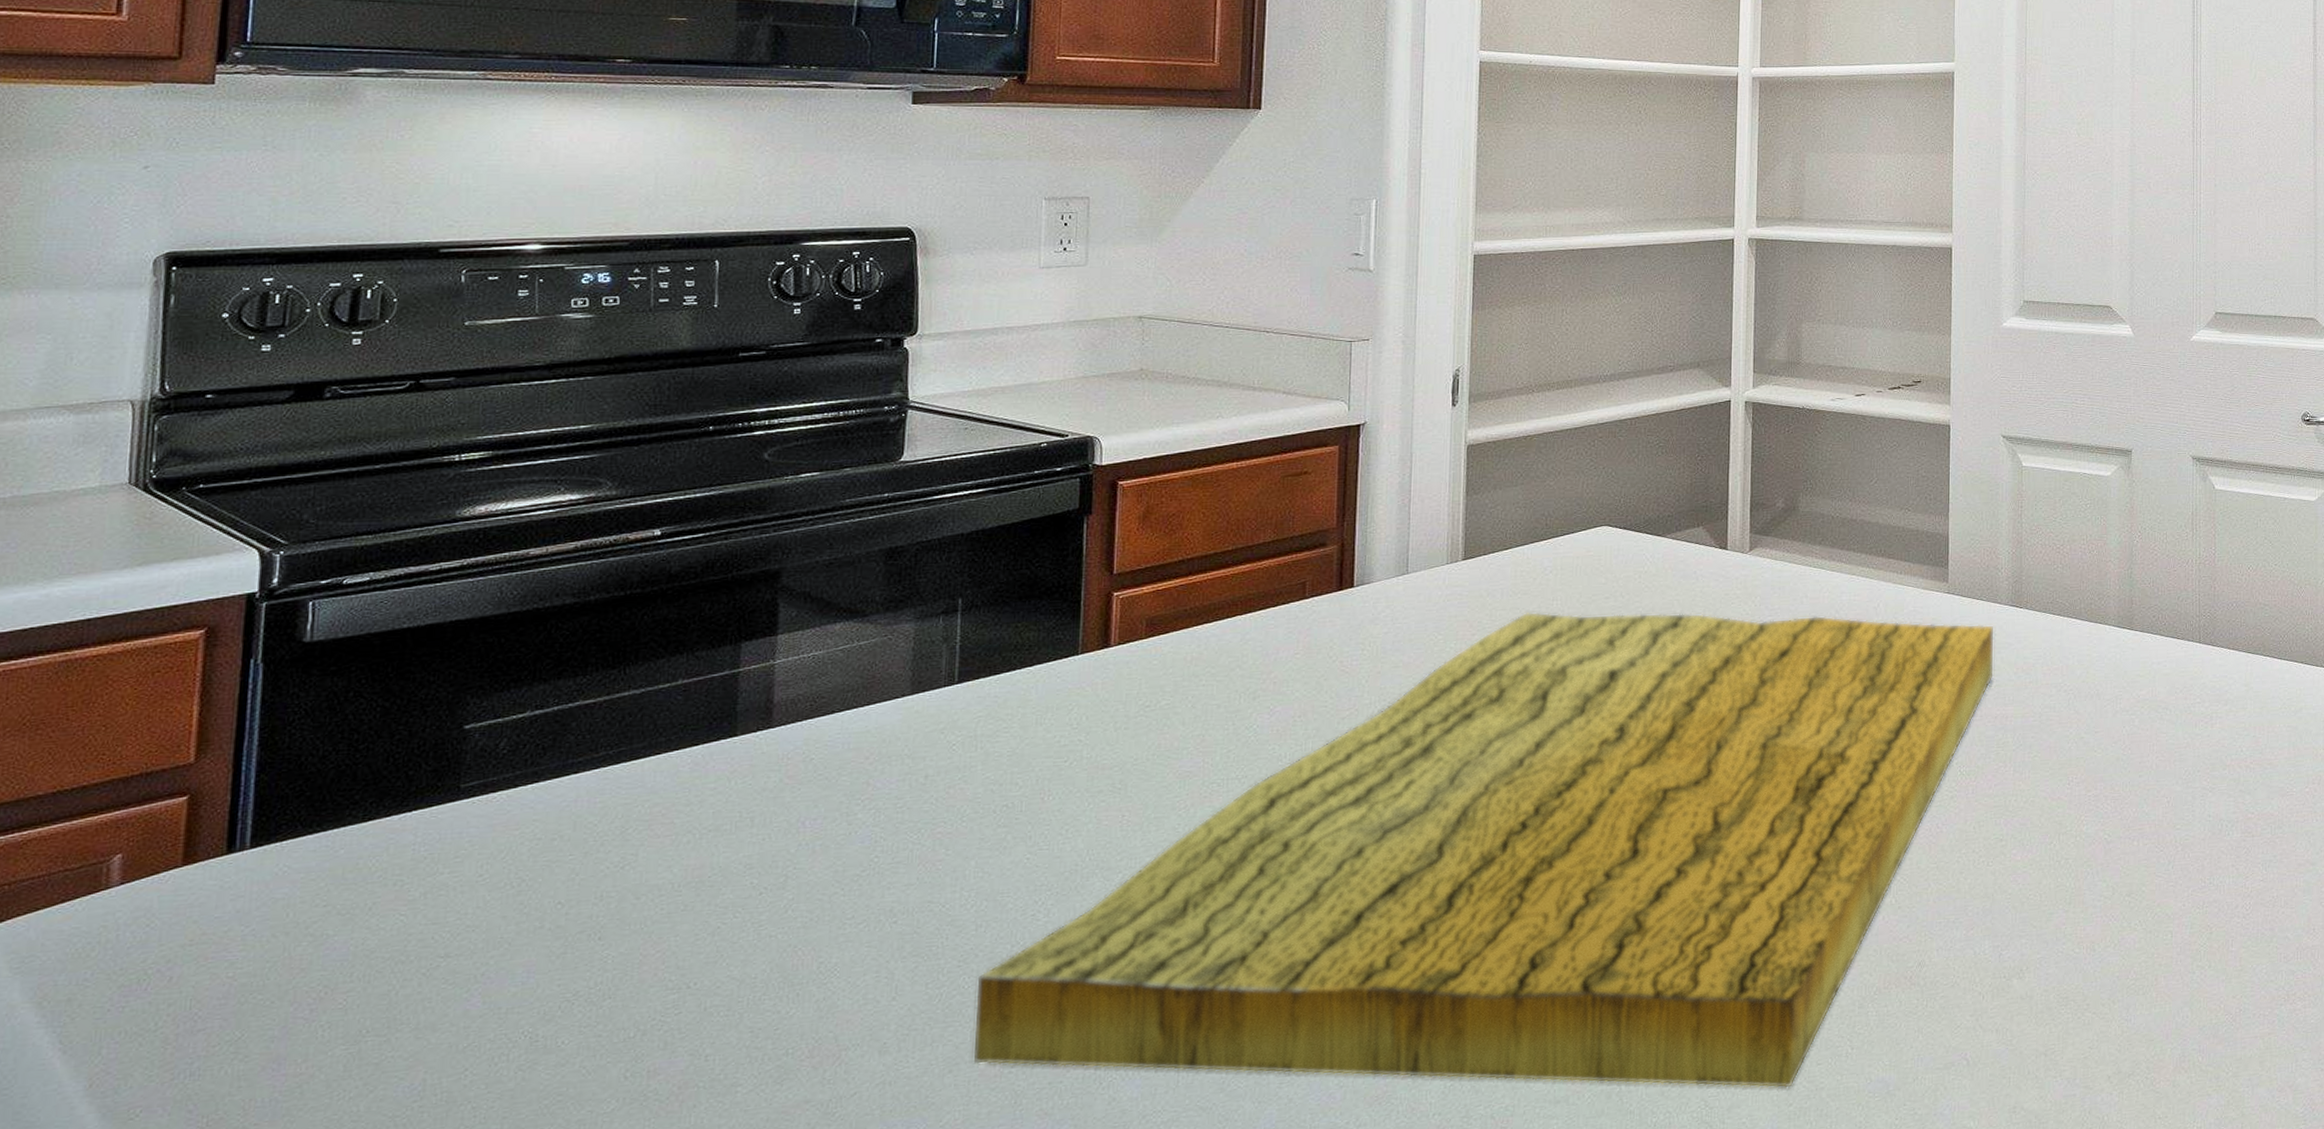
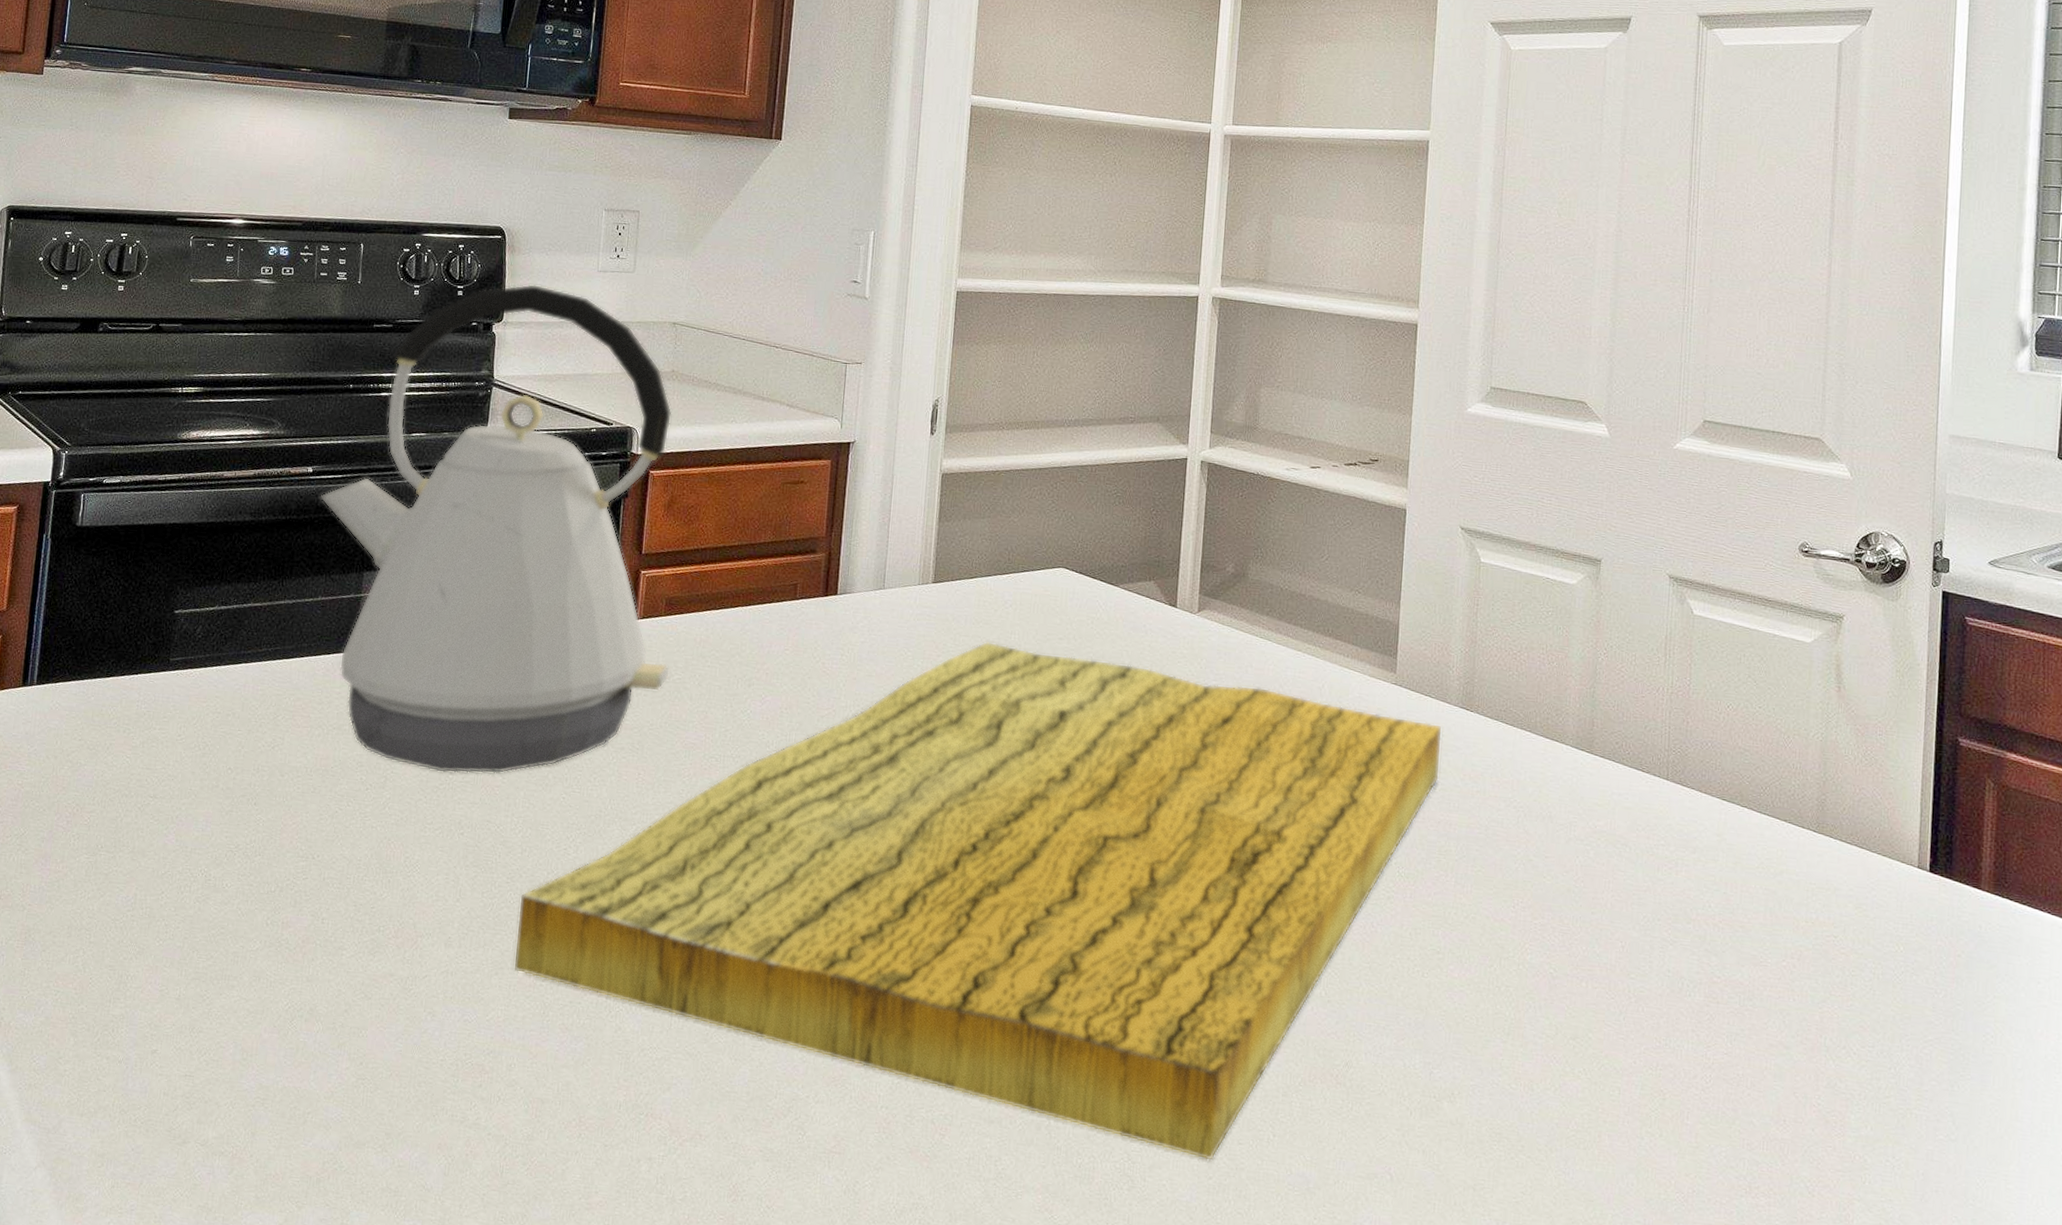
kettle: none [673,288,1155,858] -> present [320,284,672,774]

